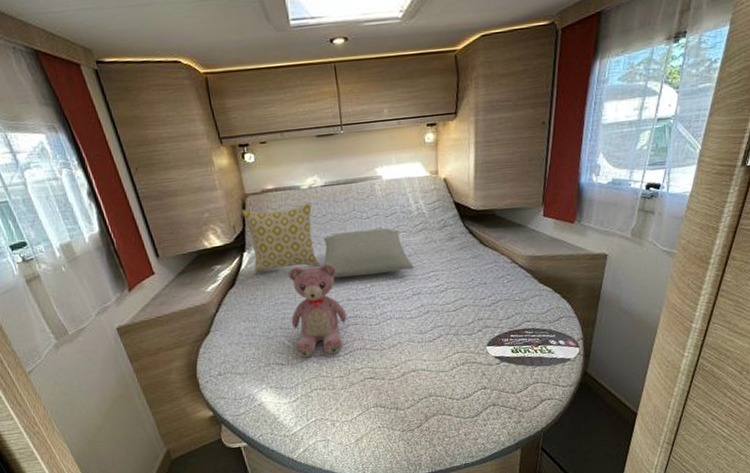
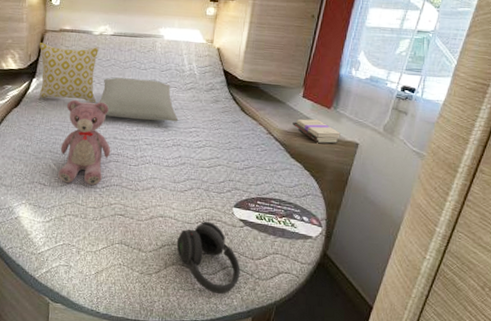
headphones: none [434,365,504,435] -> present [176,221,241,295]
books: none [536,237,588,263] -> present [293,118,341,144]

